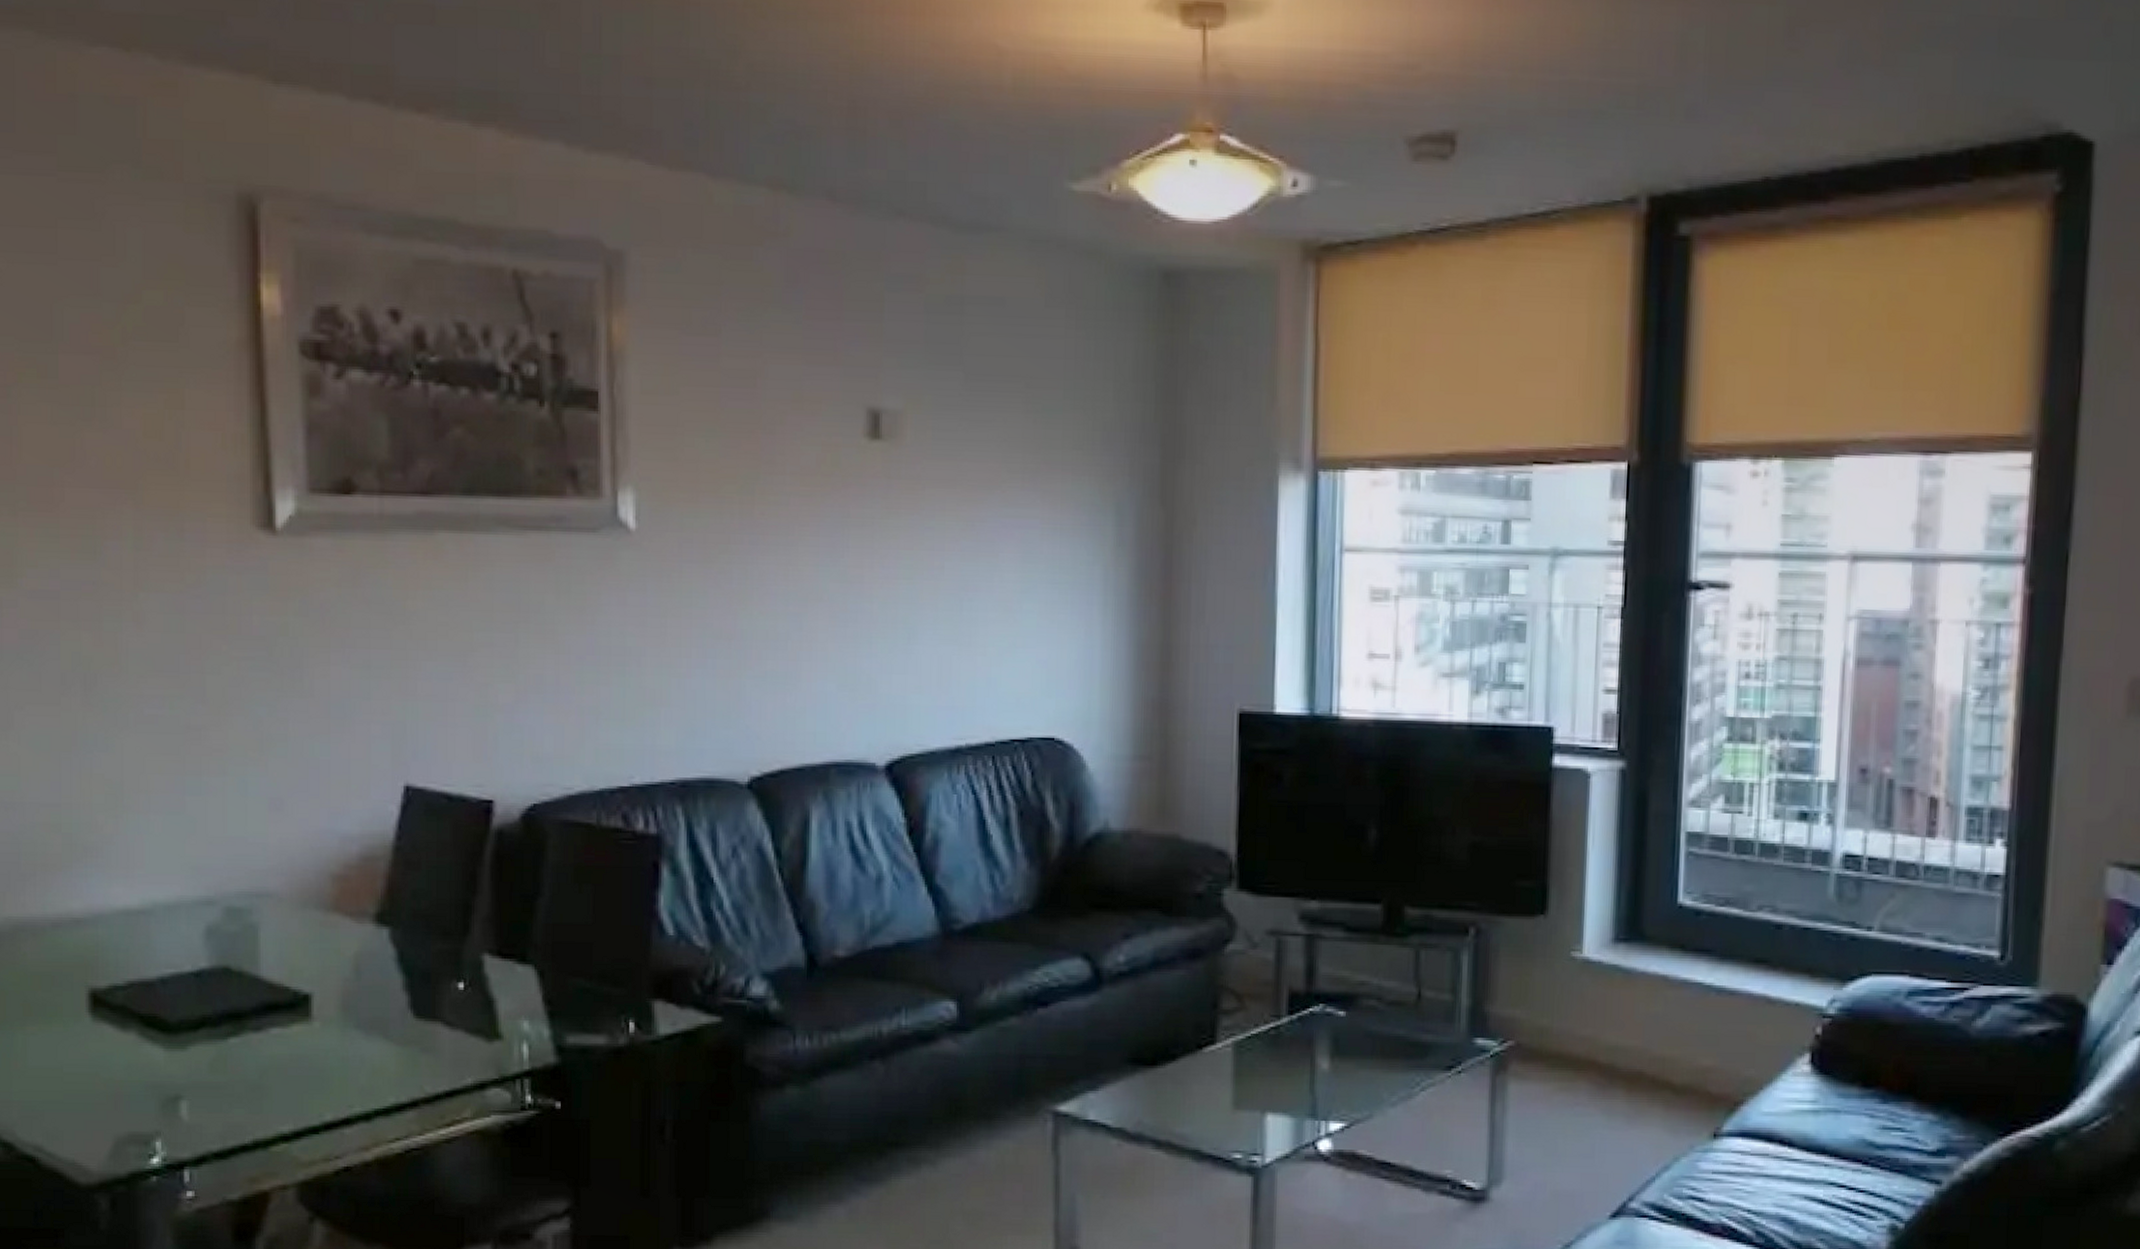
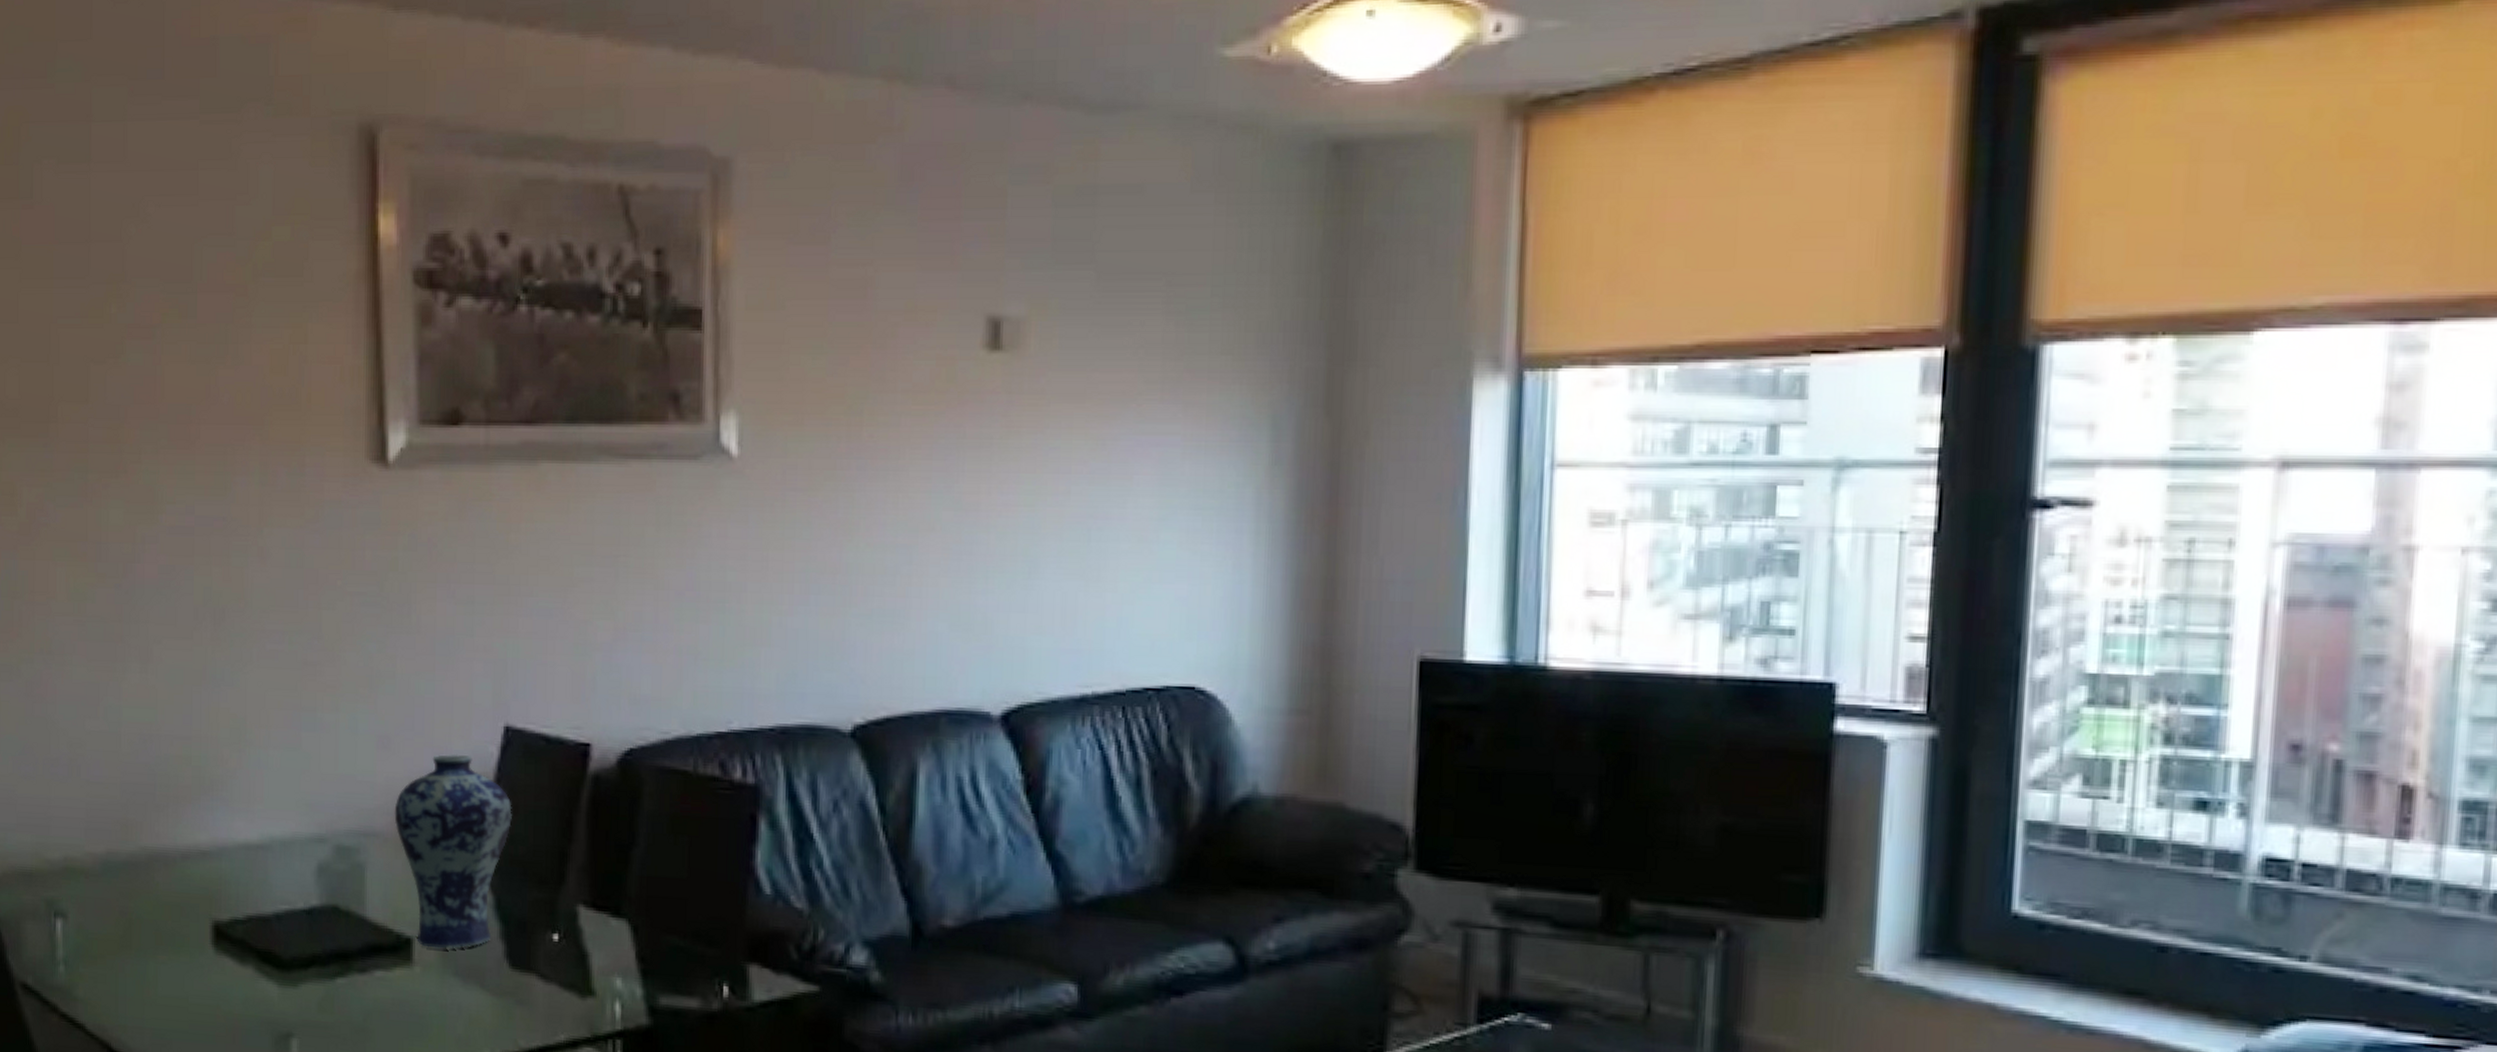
vase: none [289,813,414,1003] -> present [394,754,512,949]

